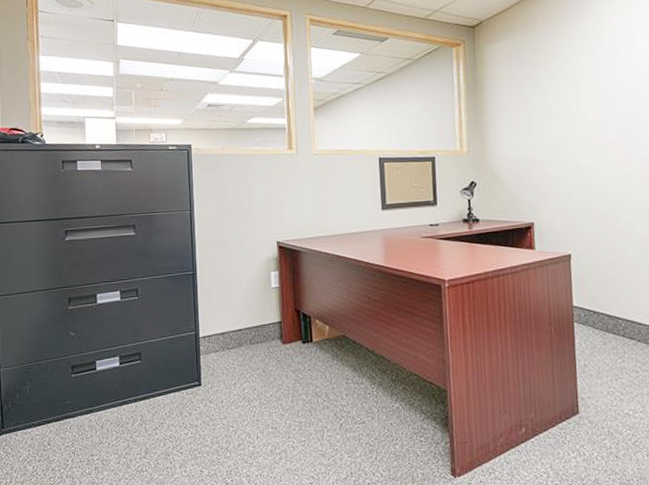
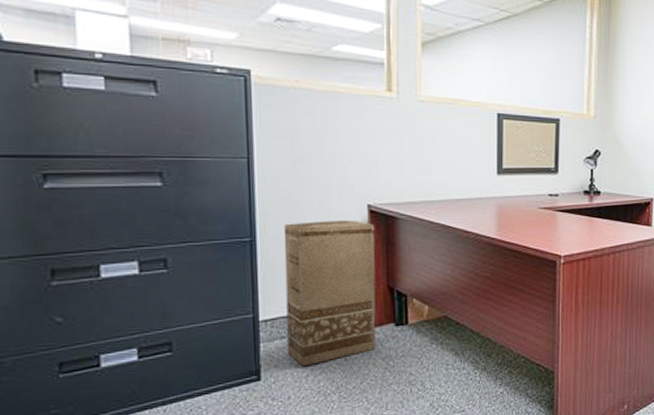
cardboard box: none [215,254,287,376] -> present [283,219,376,367]

